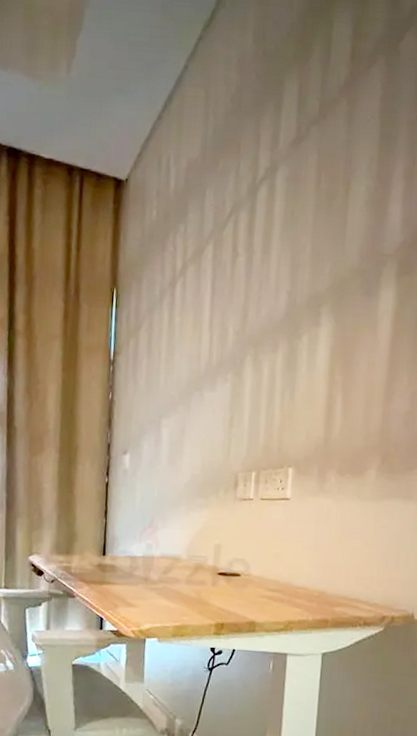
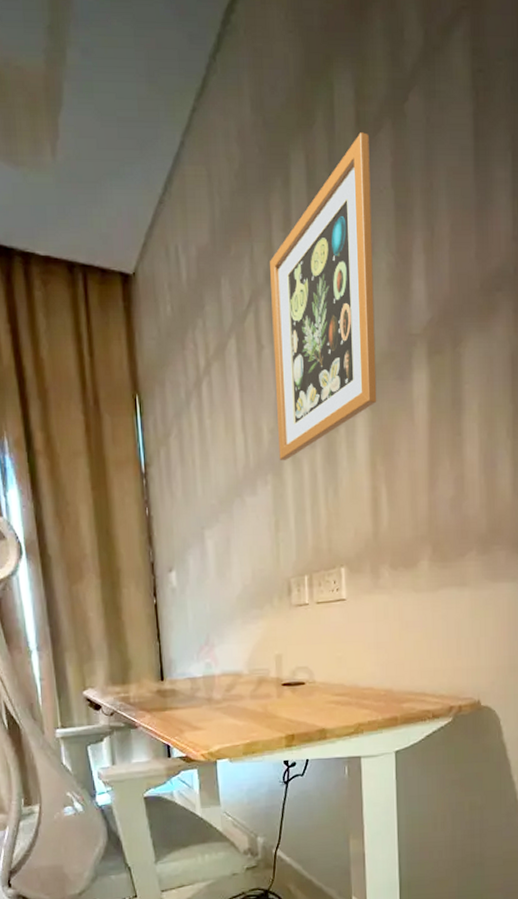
wall art: none [241,66,362,362] -> present [270,132,377,461]

